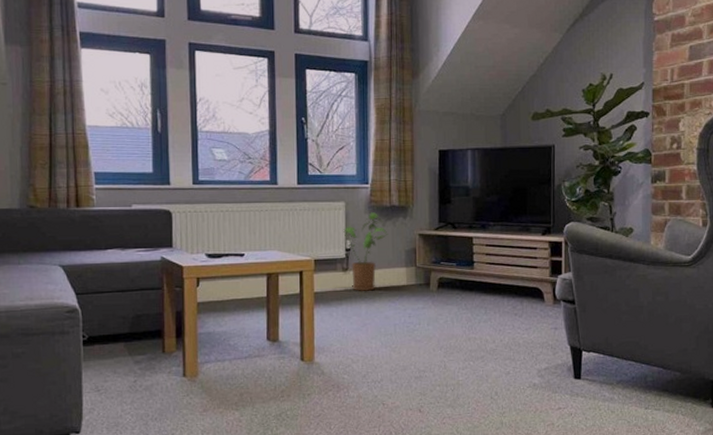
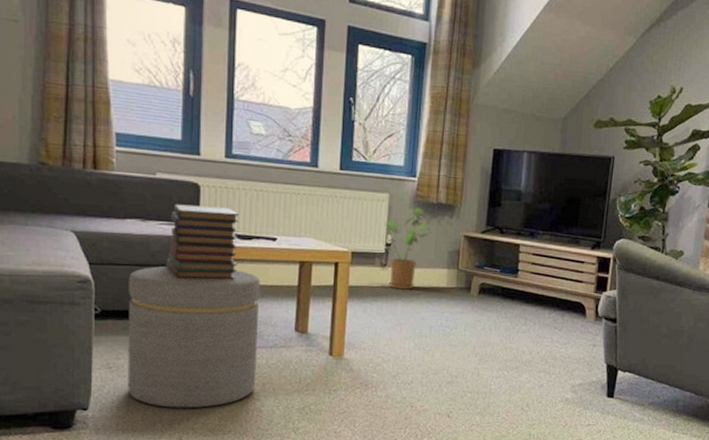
ottoman: none [112,287,234,425] -> present [127,265,261,409]
book stack: none [144,230,211,301] -> present [165,204,238,280]

